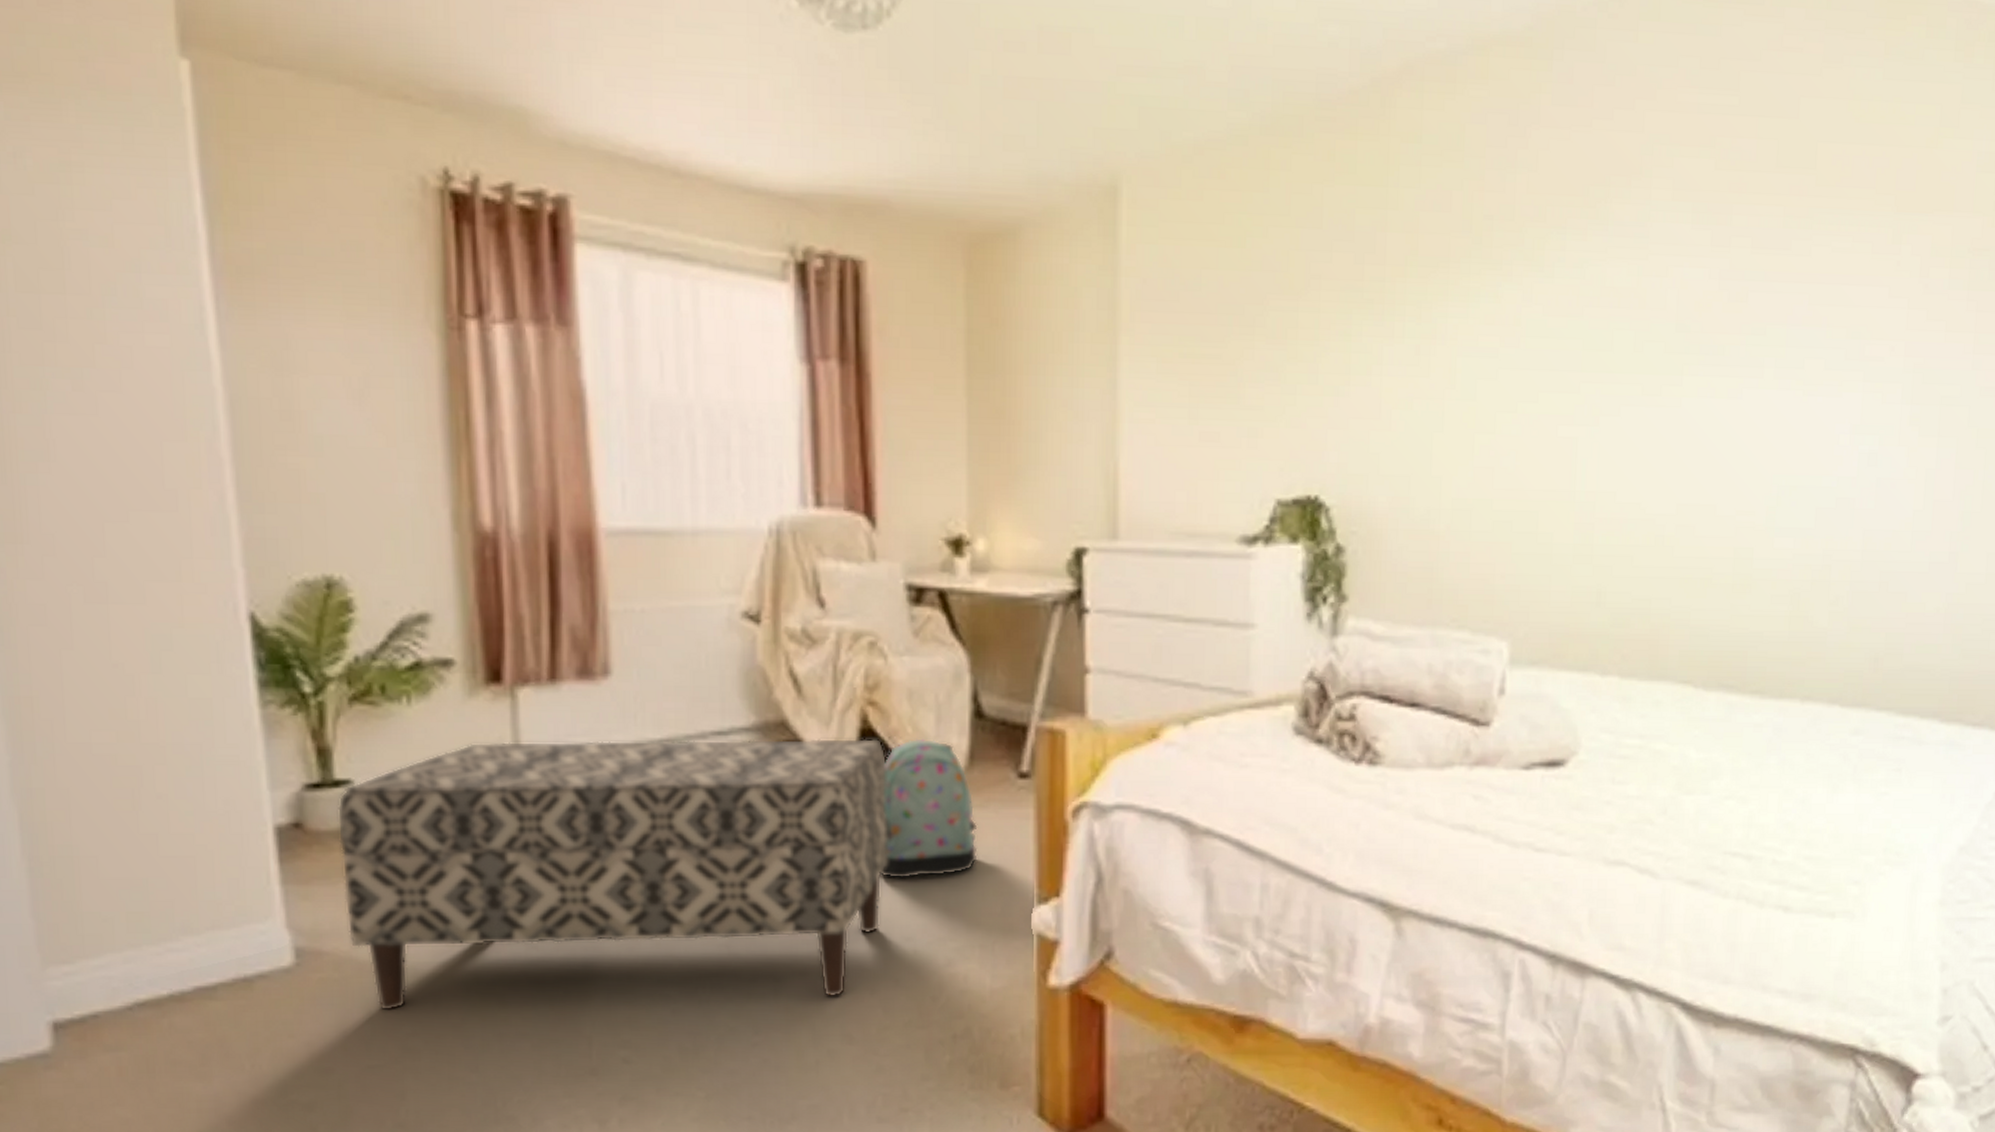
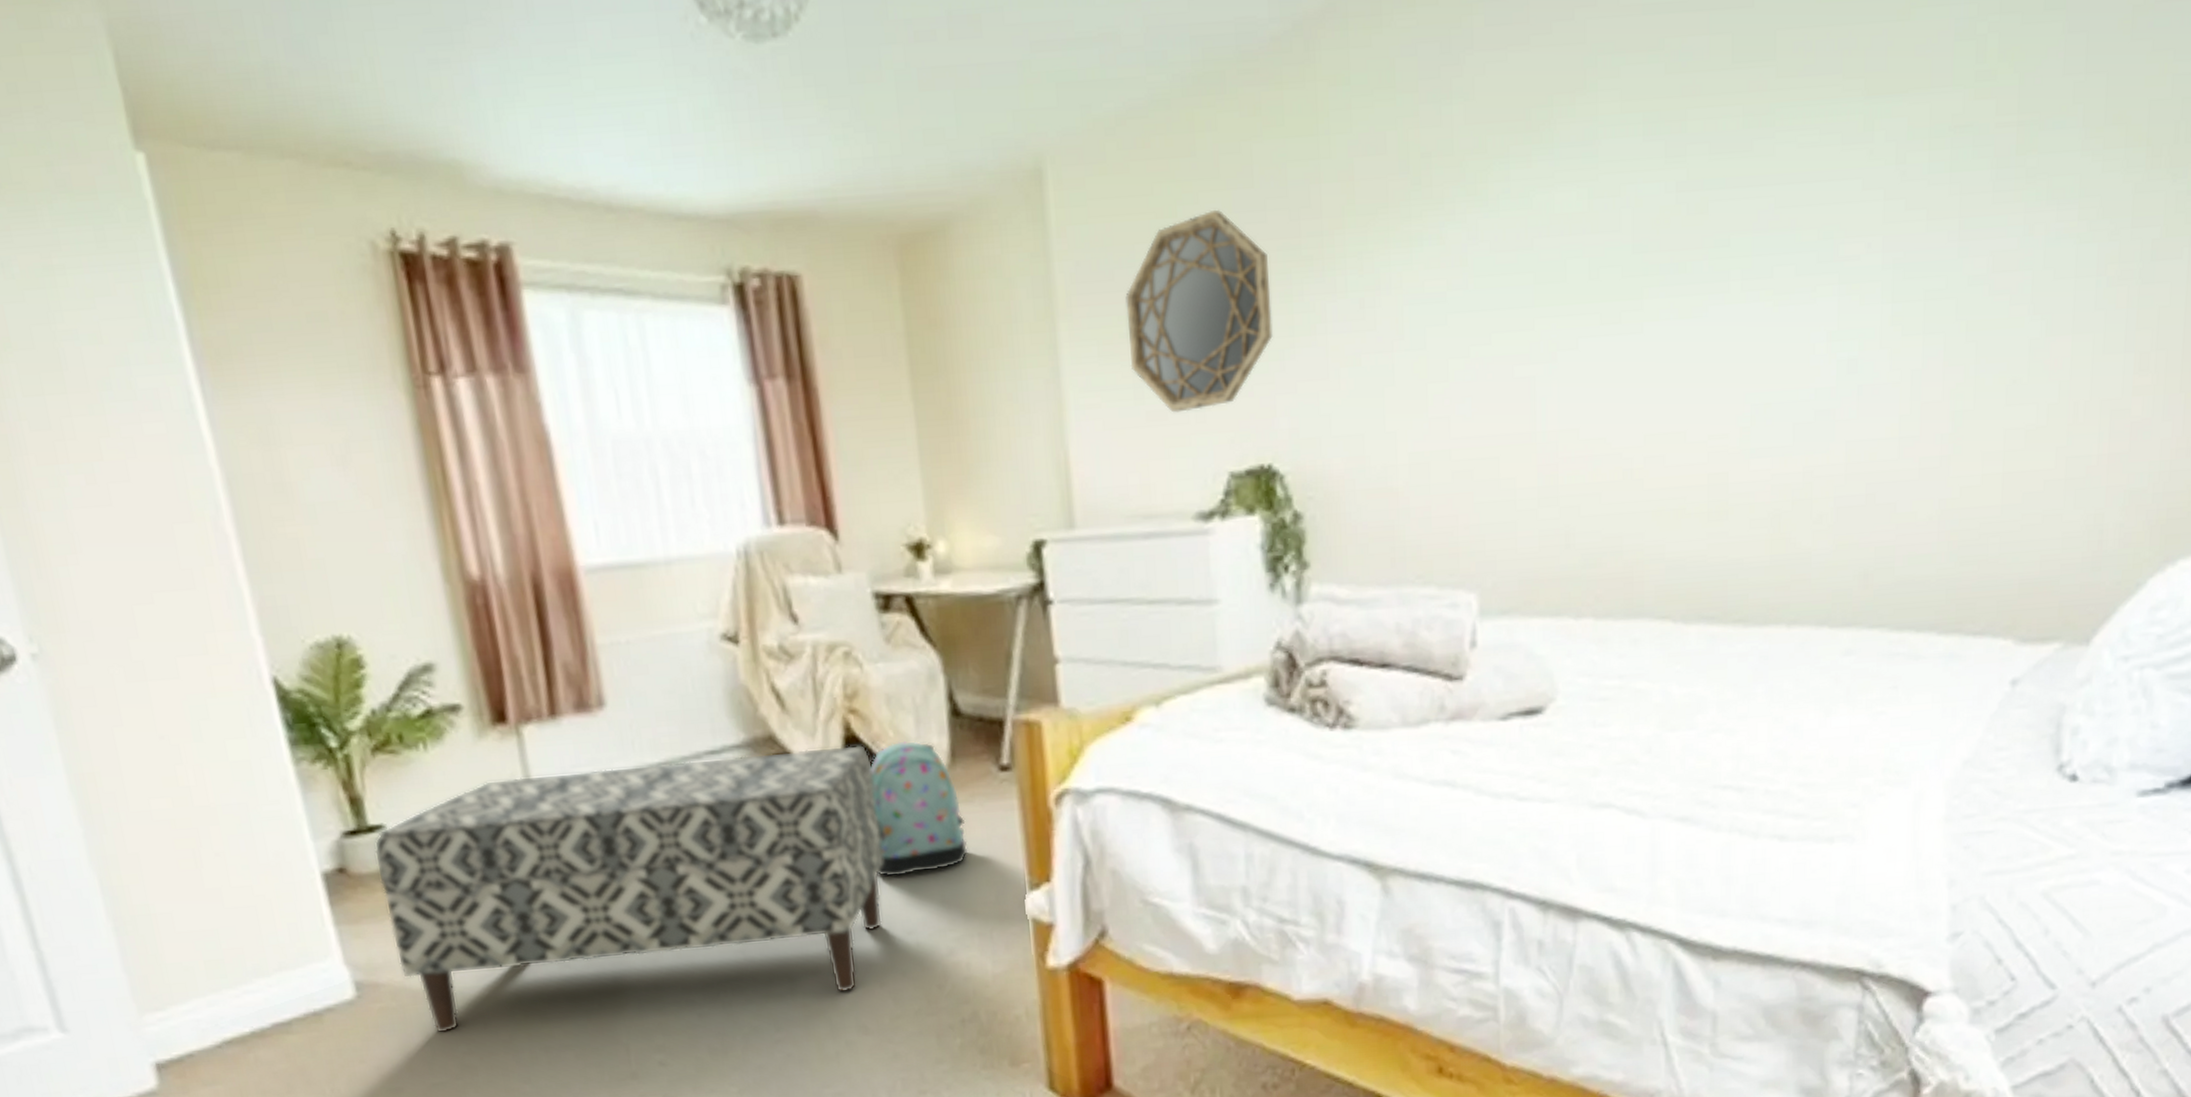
home mirror: none [1187,245,1331,436] -> present [1125,209,1273,413]

